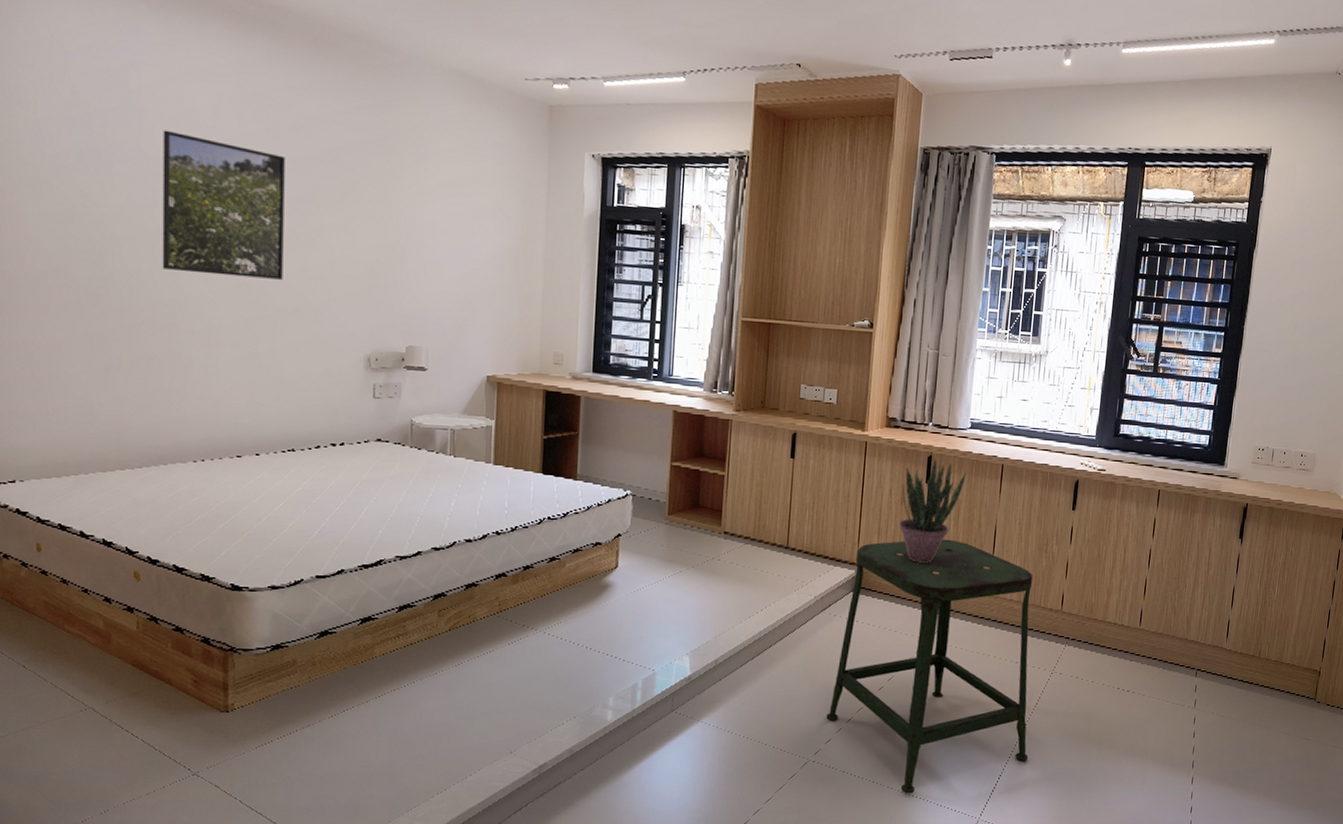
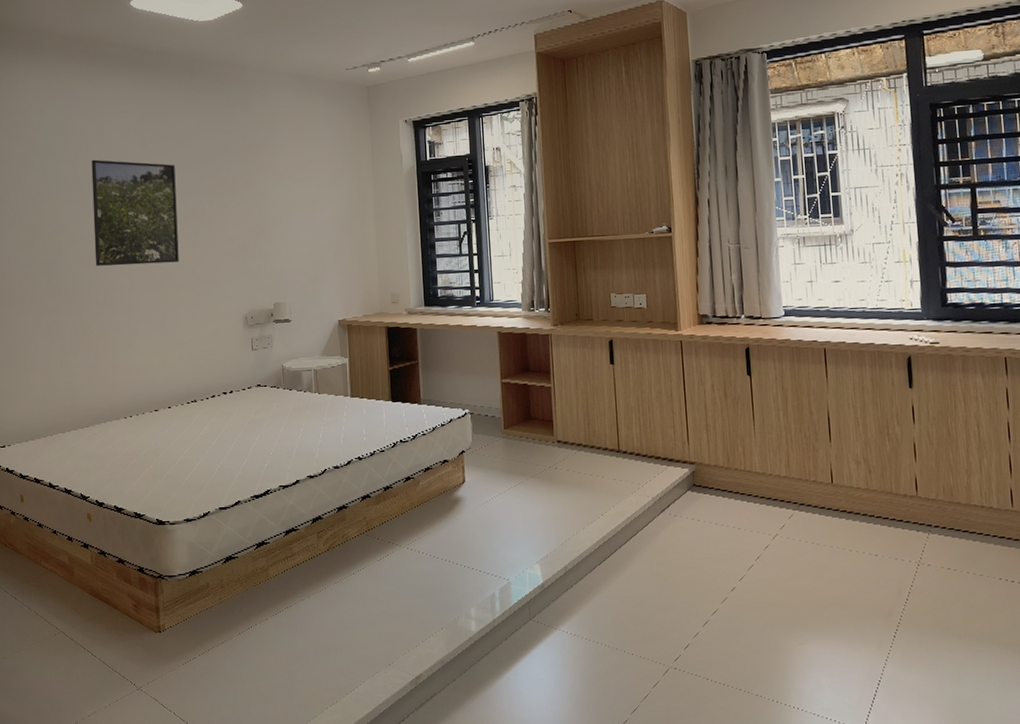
stool: present [826,539,1033,794] -> none [681,429,909,703]
potted plant: present [899,460,967,563] -> none [723,351,788,456]

